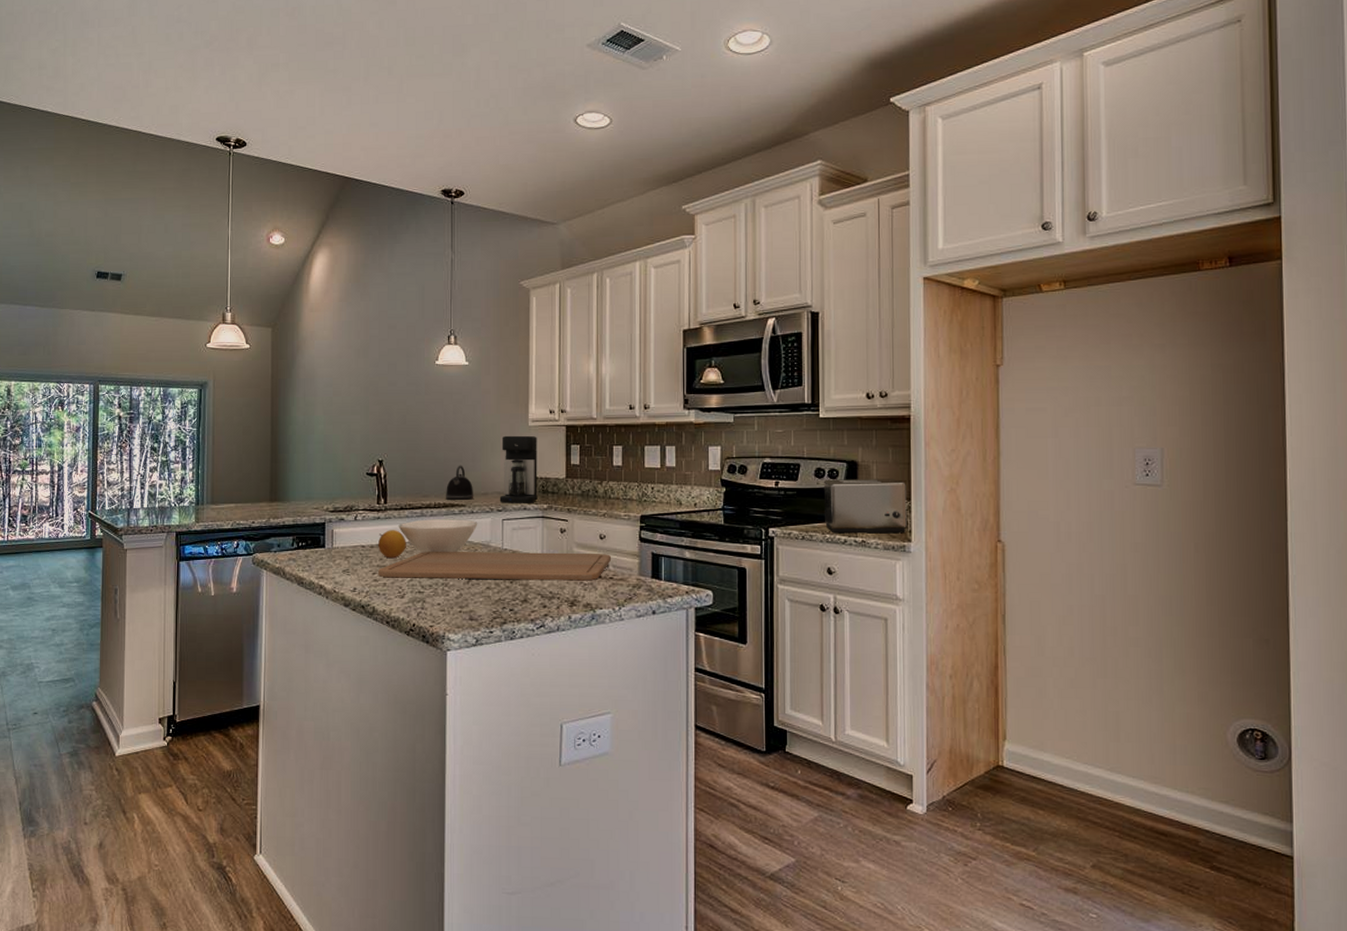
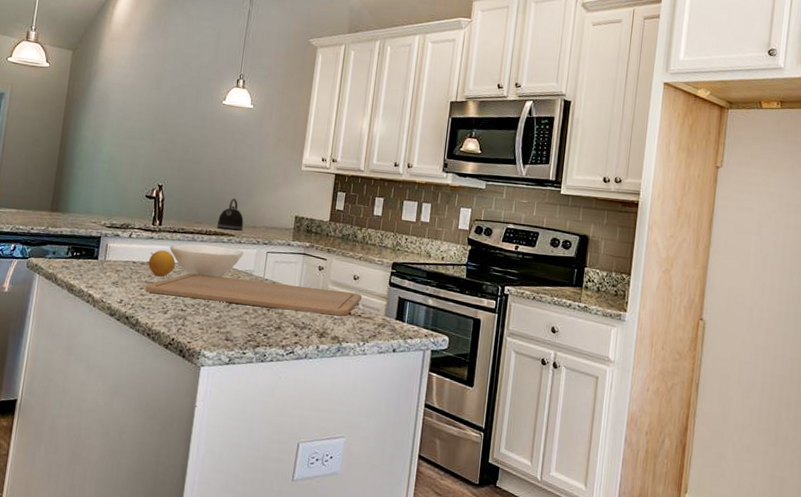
coffee maker: present [499,435,538,503] -> none [266,176,308,240]
toaster: present [823,478,907,535] -> none [554,249,628,304]

